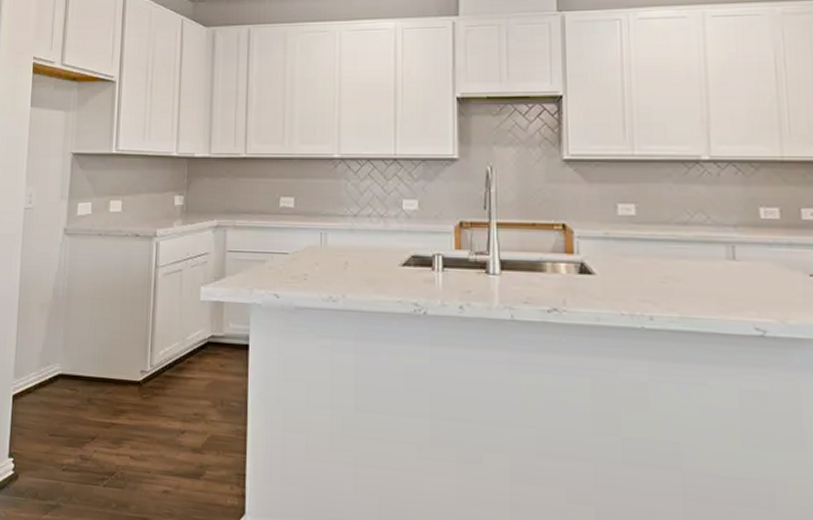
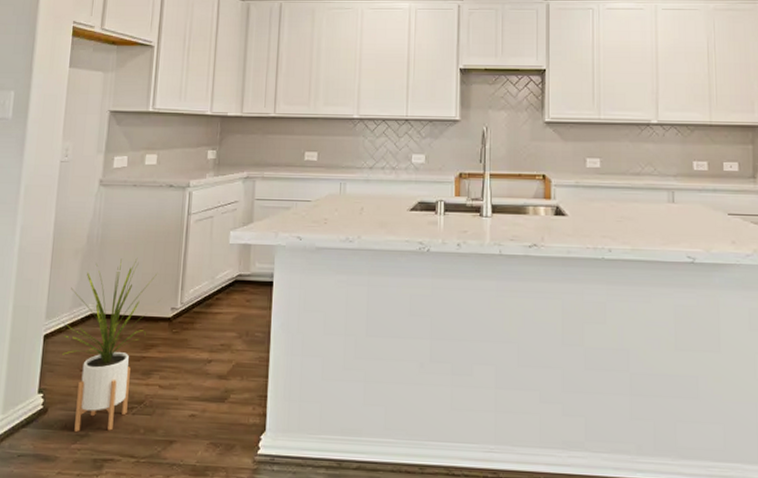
house plant: none [30,314,129,503] -> present [62,258,160,432]

